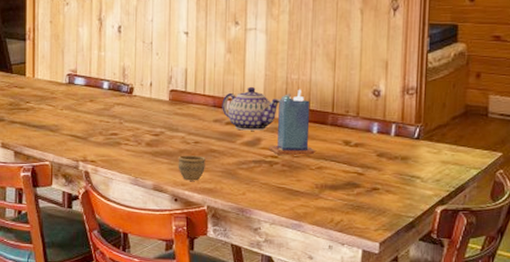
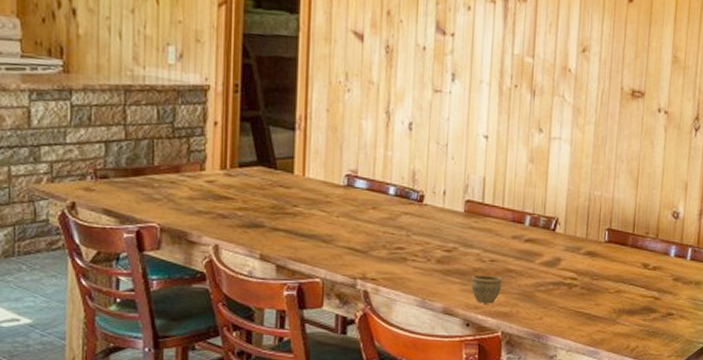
teapot: present [222,86,280,131] -> none [521,201,582,250]
candle: present [268,89,315,155] -> none [568,207,615,278]

